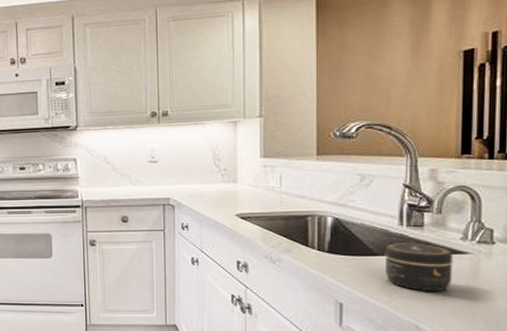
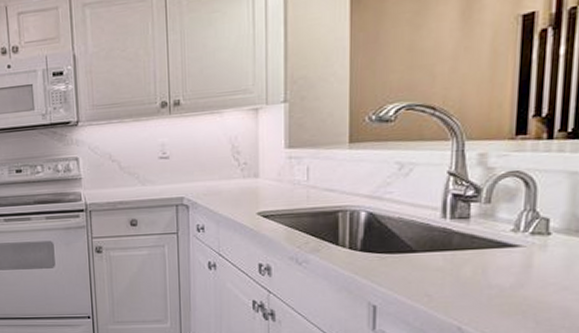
jar: present [384,243,453,291] -> none [424,237,503,289]

